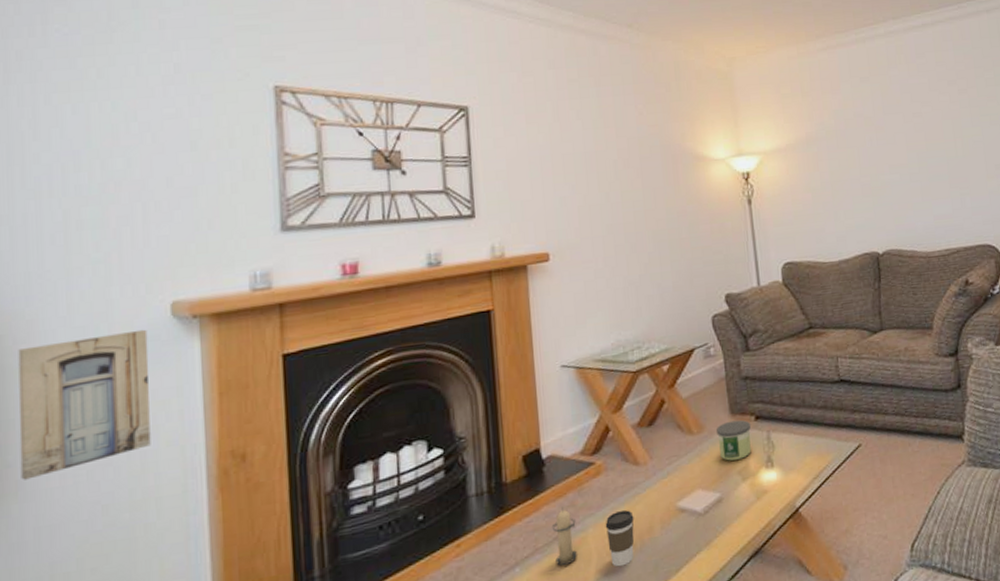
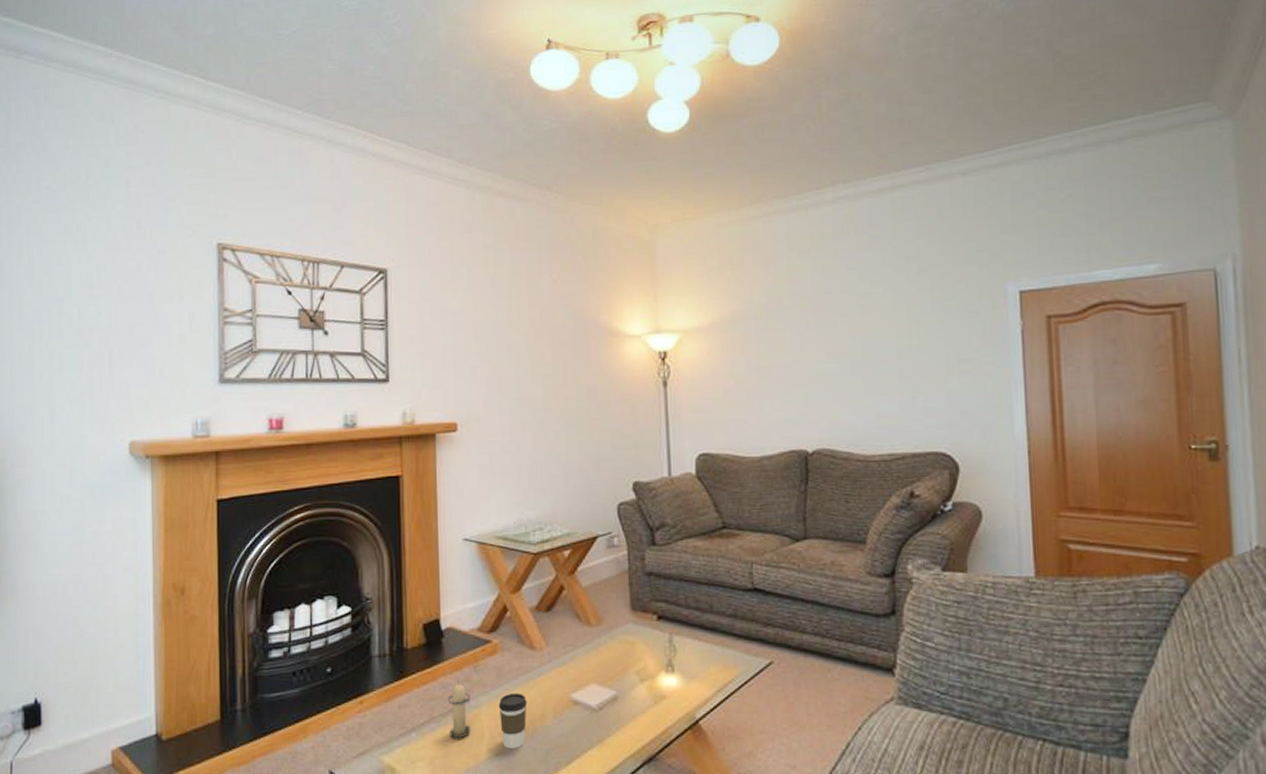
wall art: present [18,329,151,480] -> none [14,464,111,587]
candle: present [716,419,751,461] -> none [616,617,652,659]

